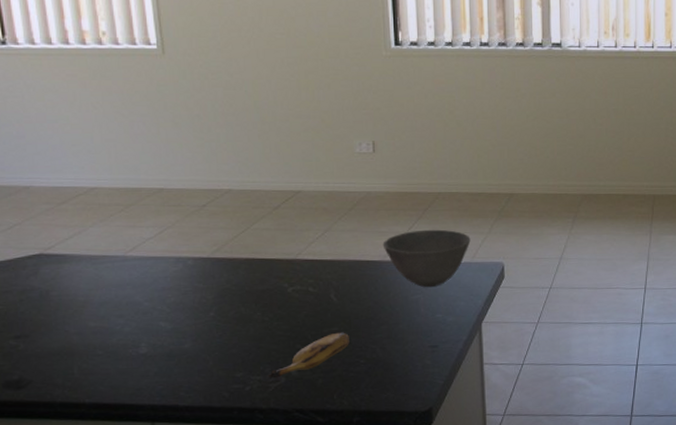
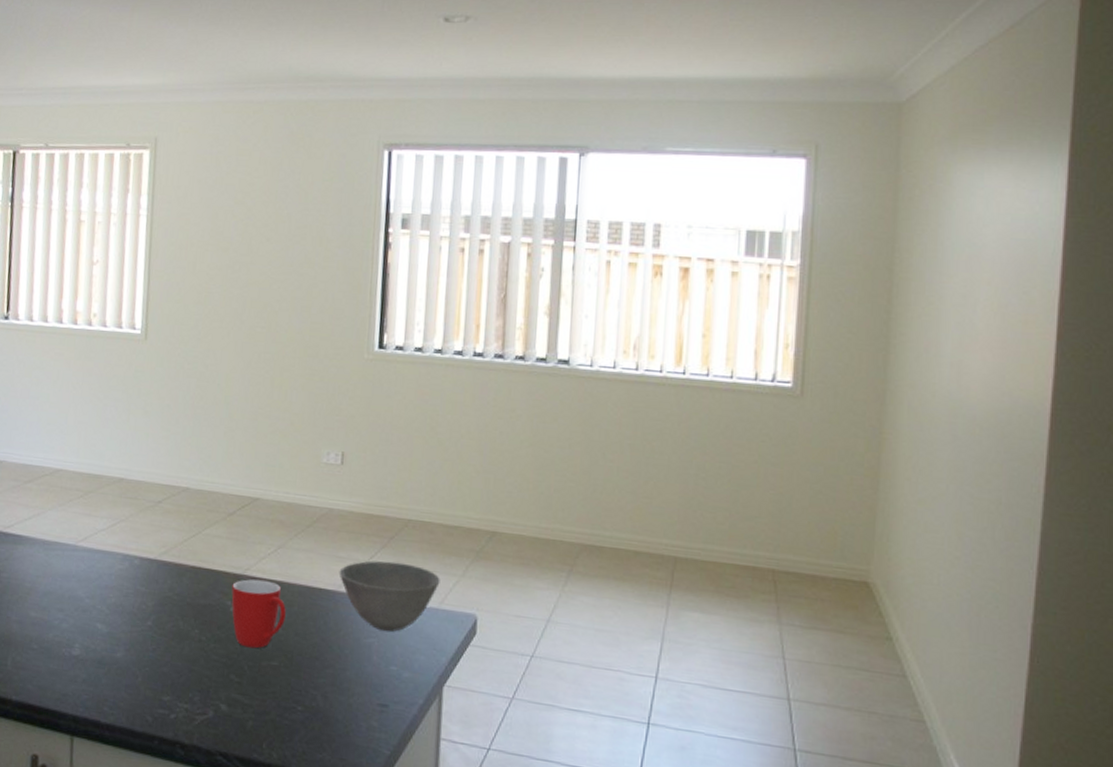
banana: present [266,332,350,378] -> none [194,668,289,710]
mug: none [286,261,340,320] -> present [231,579,286,649]

